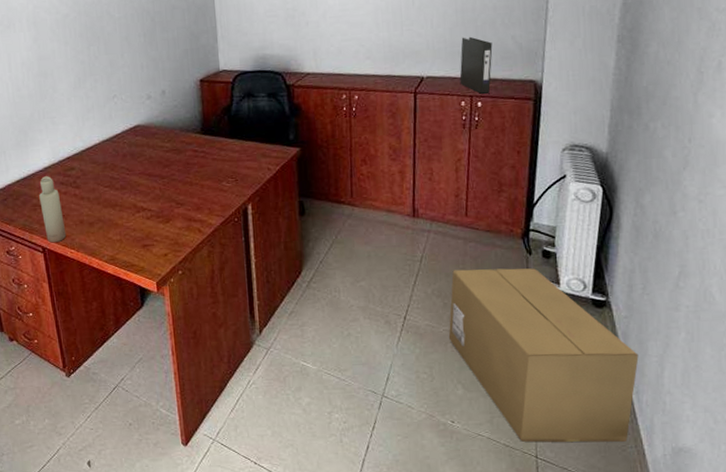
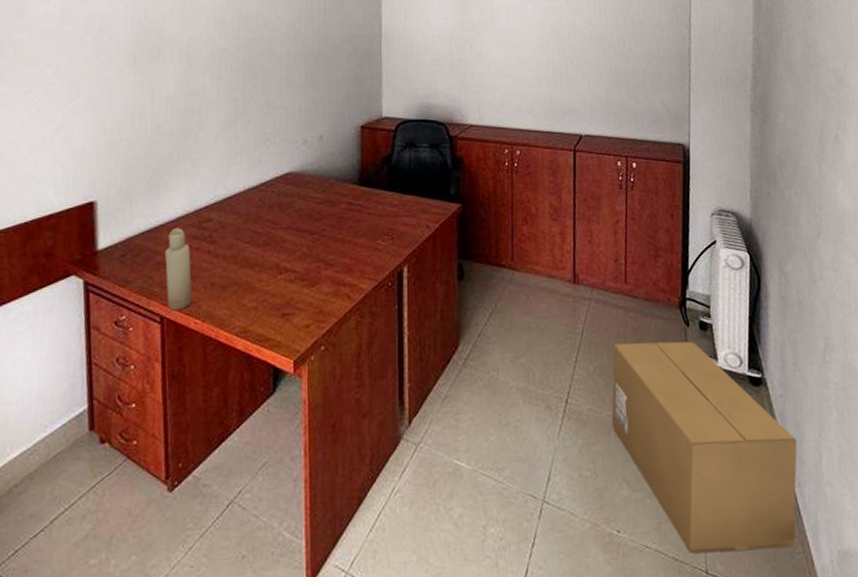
binder: present [459,36,493,94] -> none [615,98,644,155]

